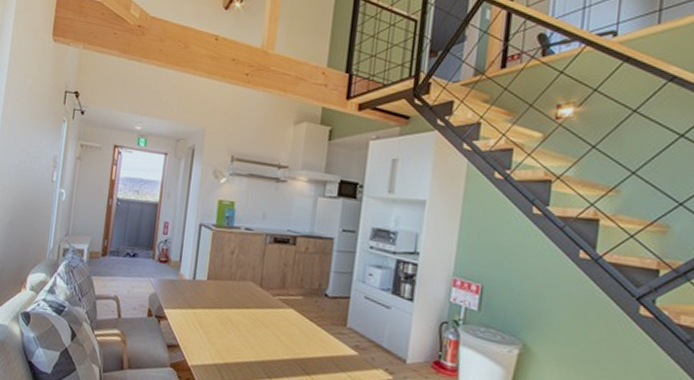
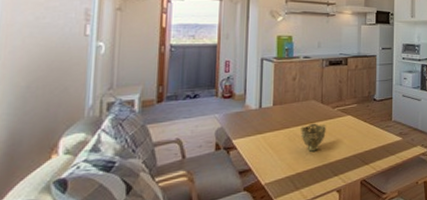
decorative bowl: none [233,308,263,343] -> present [301,123,326,152]

